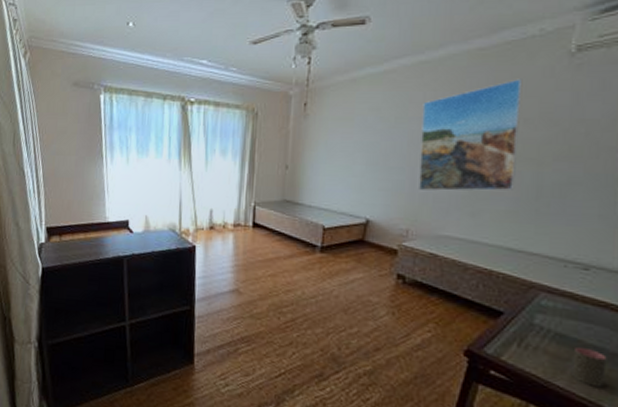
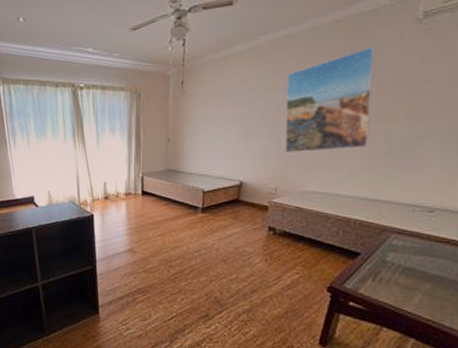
cup: present [572,348,607,387] -> none [419,279,449,310]

